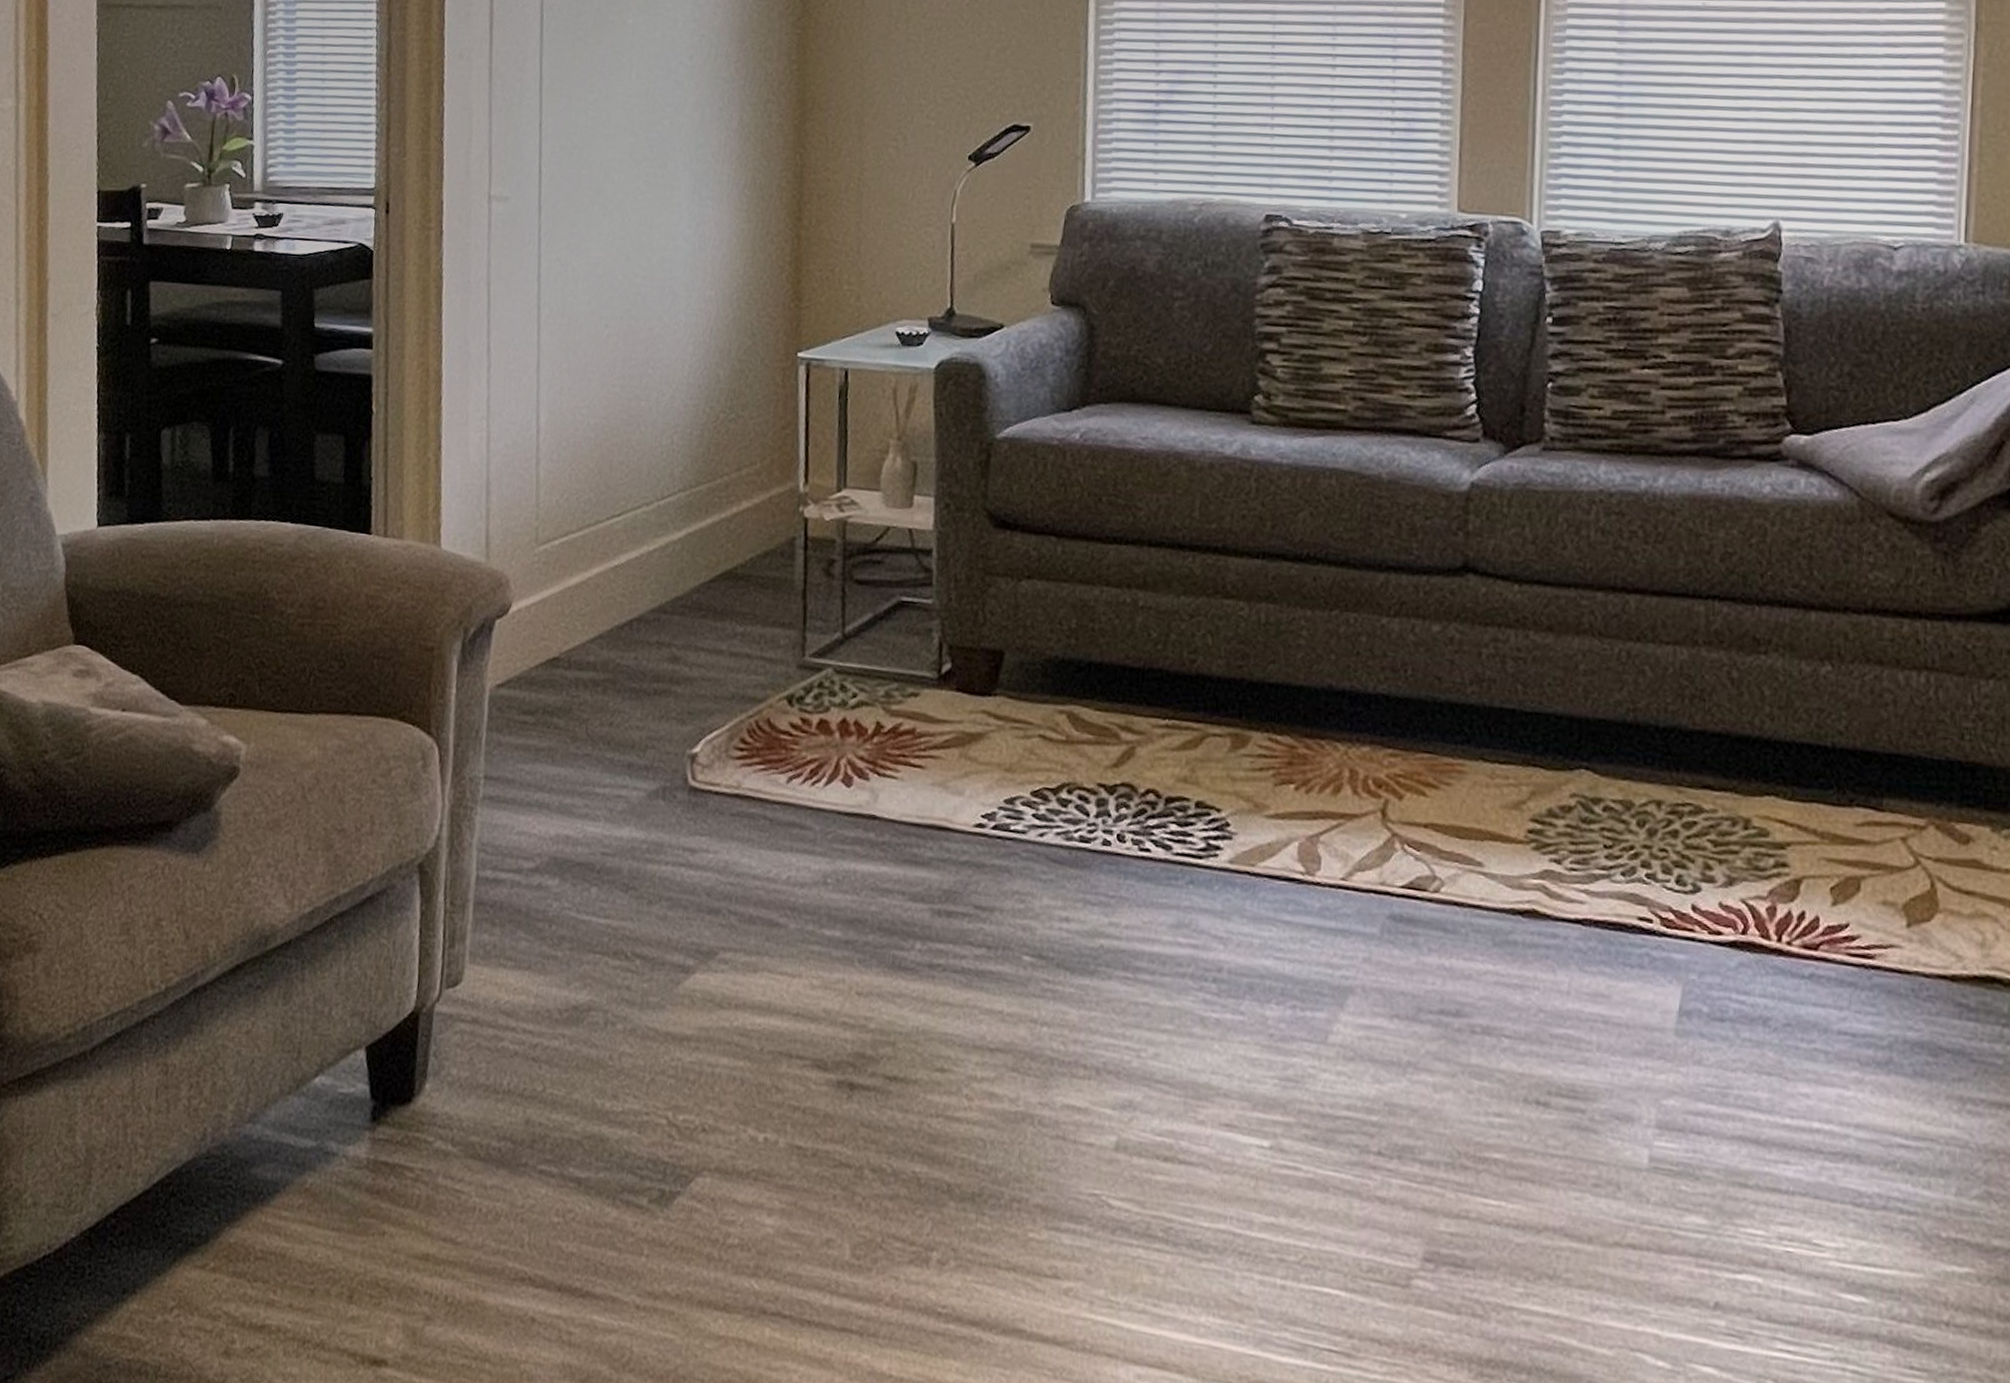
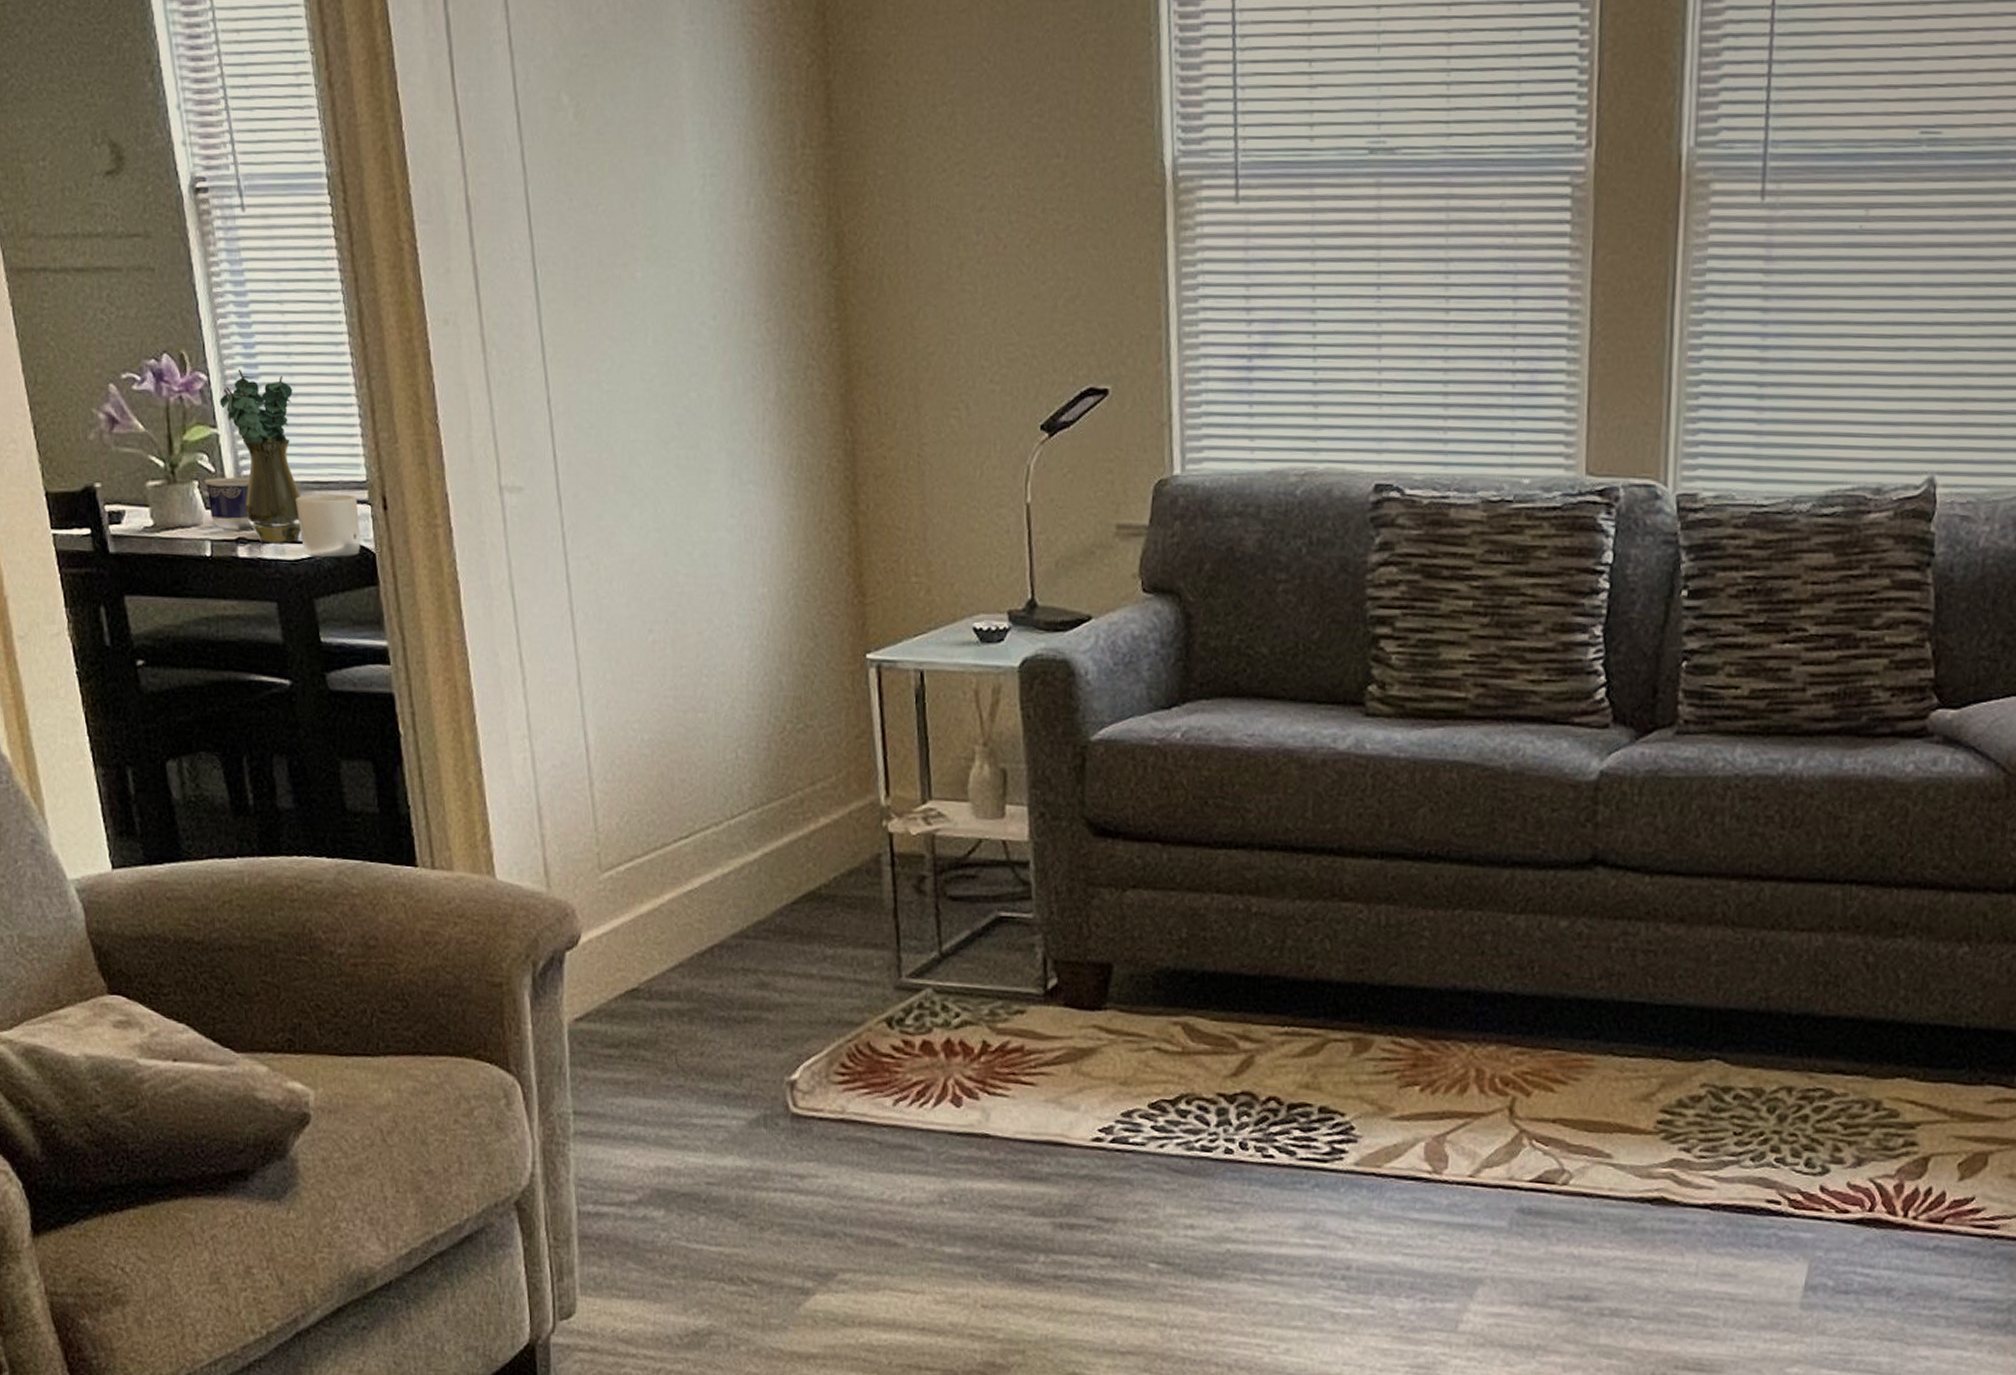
cup: none [235,181,274,229] -> present [205,477,253,532]
vase: none [258,91,323,240] -> present [219,369,301,544]
mug: none [310,198,365,254] -> present [296,493,361,558]

